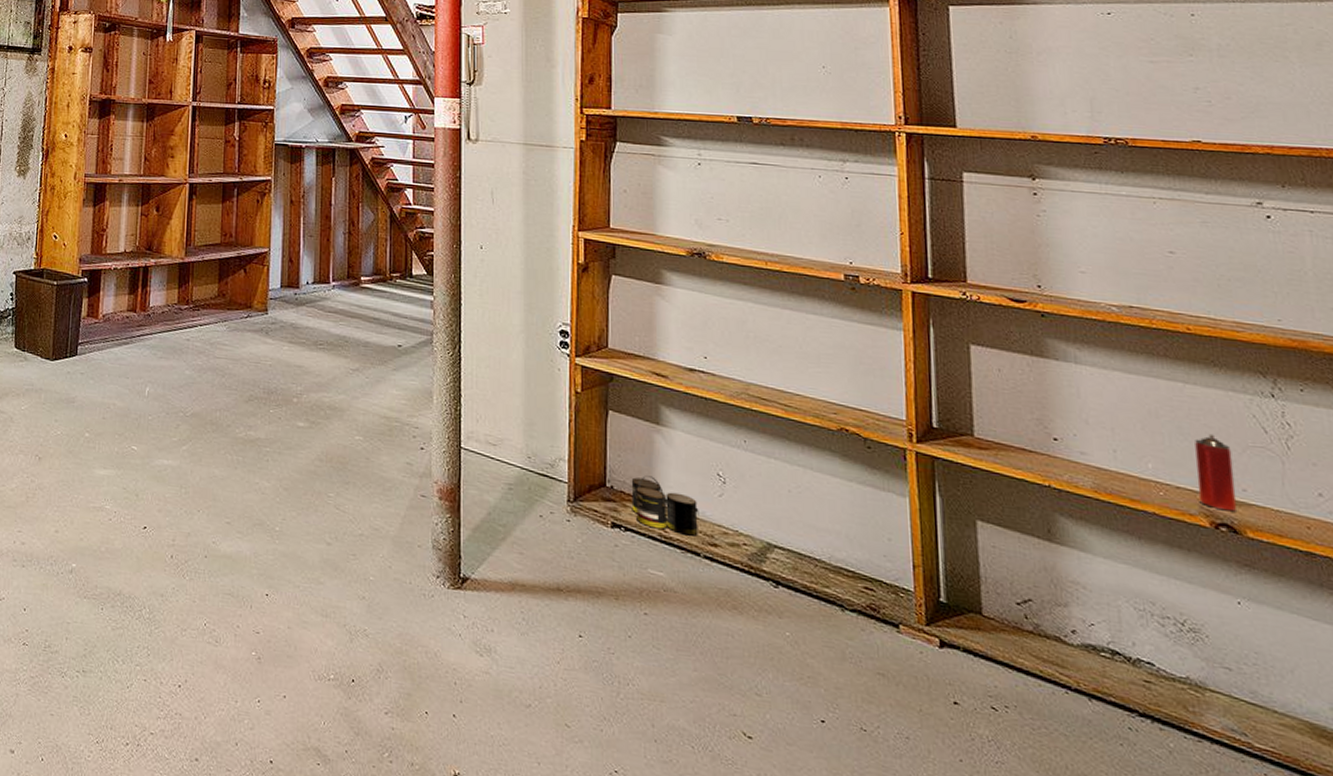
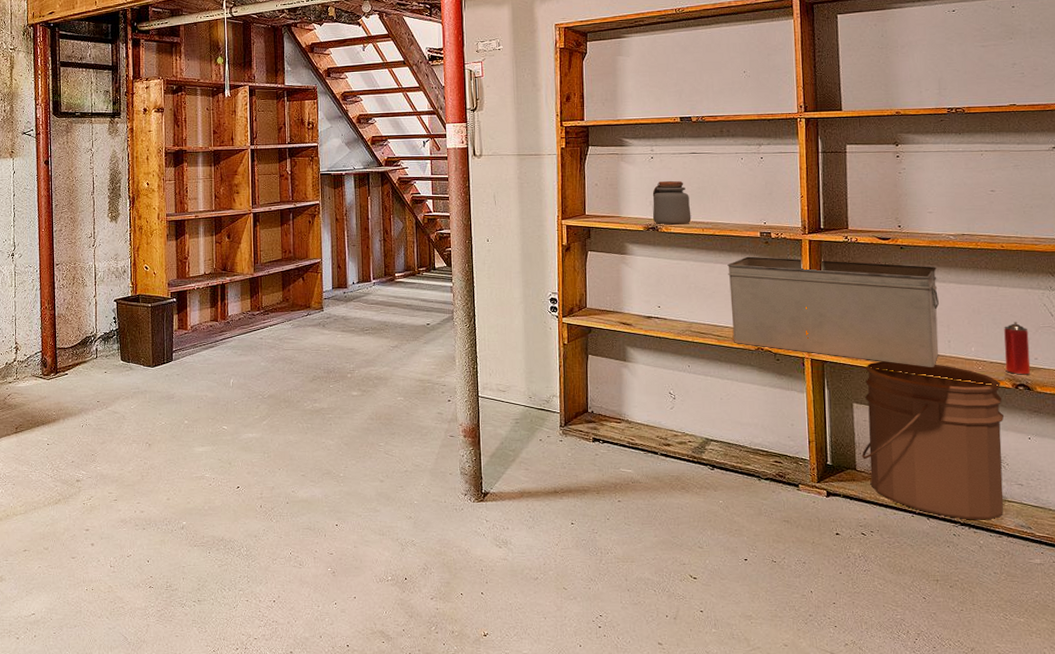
paint can: present [631,475,699,536] -> none [606,400,657,440]
jar: none [698,194,751,254] -> present [652,180,692,225]
storage bin: none [799,304,1100,484] -> present [727,256,940,367]
bucket: none [989,466,1204,714] -> present [861,361,1005,520]

